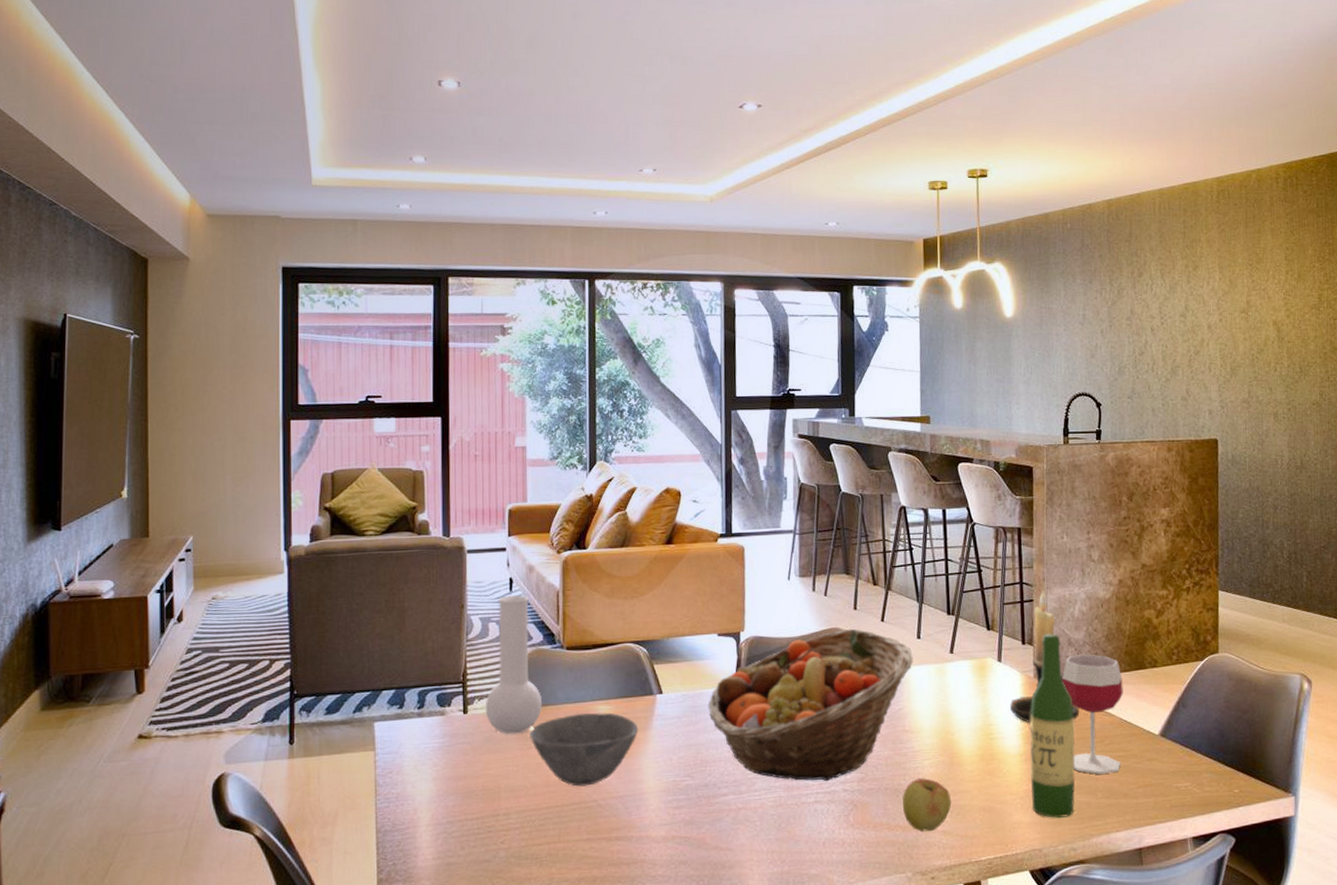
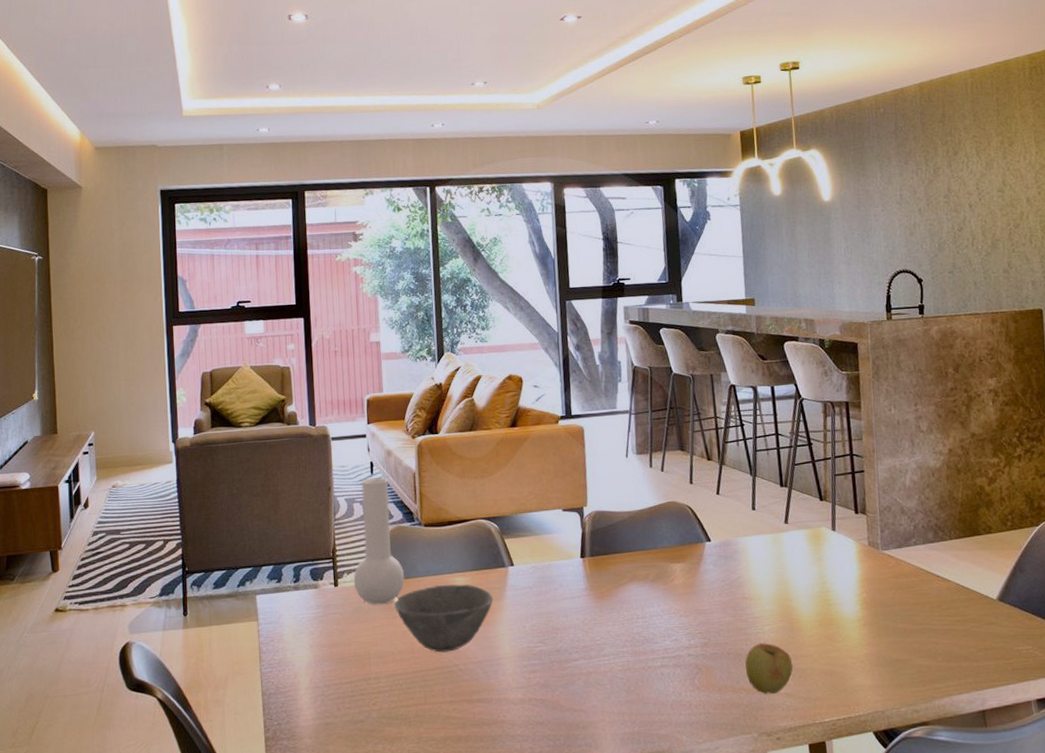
fruit basket: present [708,629,913,782] -> none [556,502,750,647]
candle holder: present [1010,590,1080,723] -> none [846,461,916,589]
wine bottle: present [1030,634,1075,819] -> none [866,503,915,682]
wineglass: present [1061,654,1124,774] -> none [896,522,960,638]

